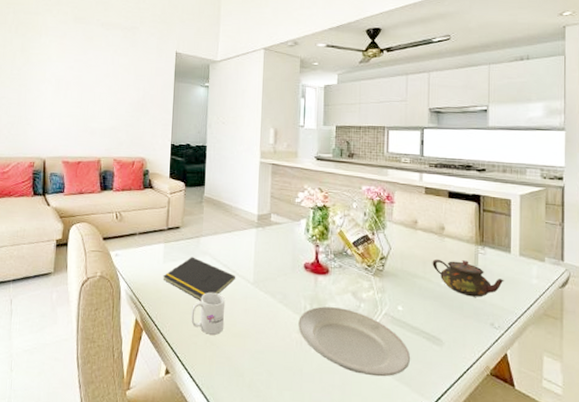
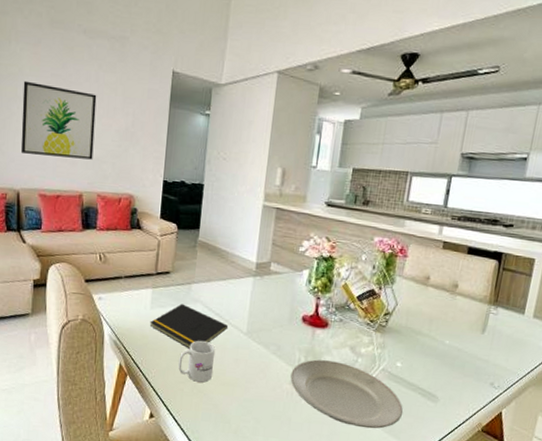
wall art: none [47,66,113,129] -> present [20,80,97,160]
teapot: present [432,259,504,297] -> none [439,317,513,357]

